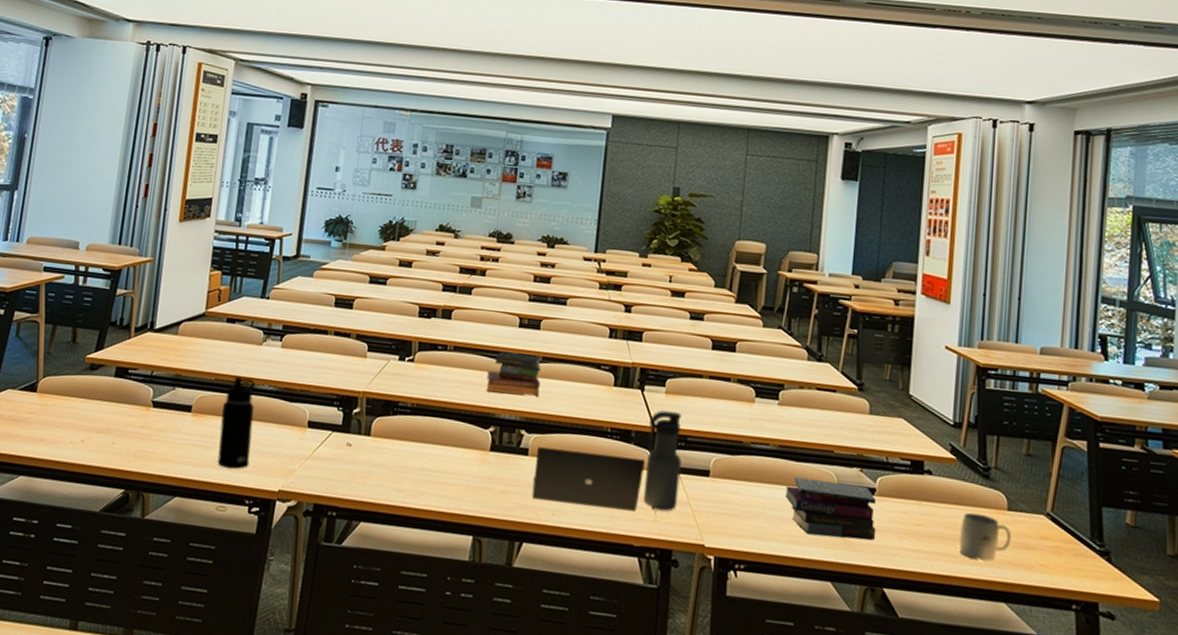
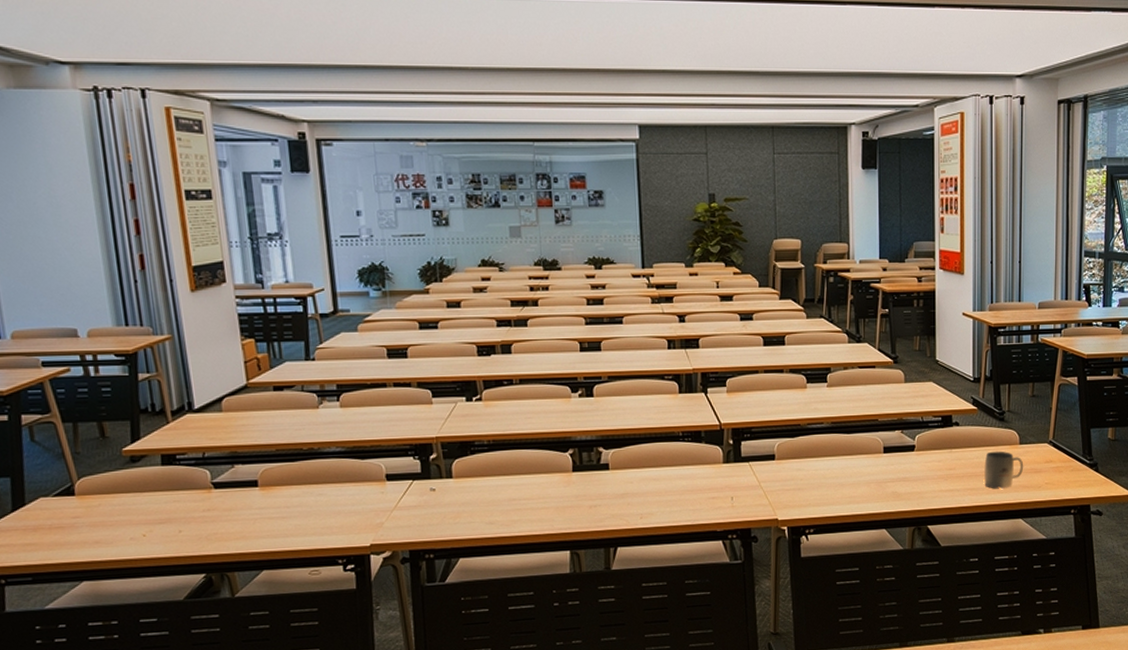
water bottle: present [217,376,256,469] -> none [290,443,334,534]
books: present [486,351,541,397] -> none [557,376,610,417]
laptop: present [531,447,646,512] -> none [617,455,718,507]
water bottle: present [642,410,682,511] -> none [716,408,751,497]
books: present [784,476,877,540] -> none [841,445,918,494]

